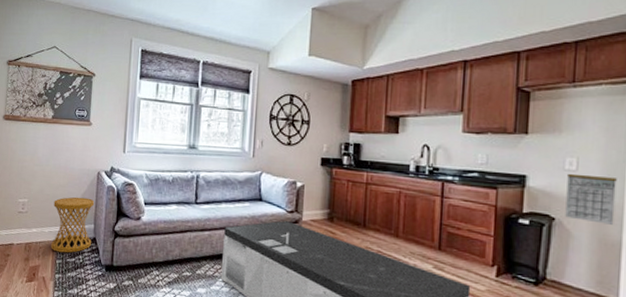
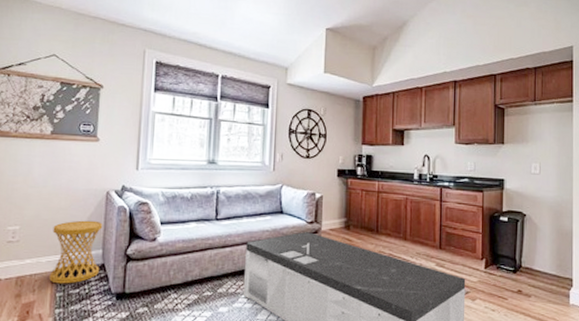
calendar: present [565,173,617,225] -> none [533,176,567,217]

